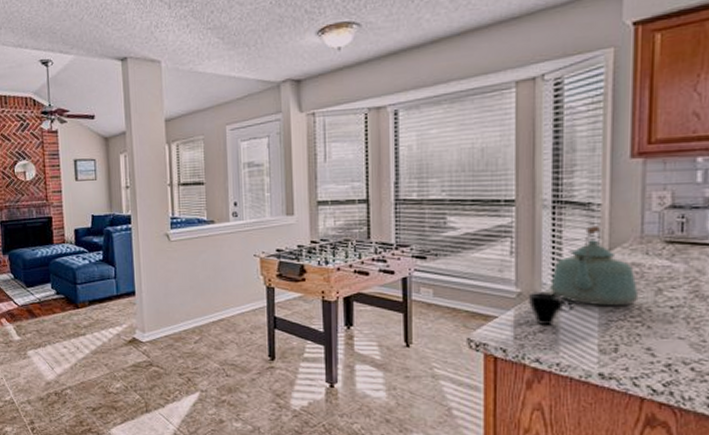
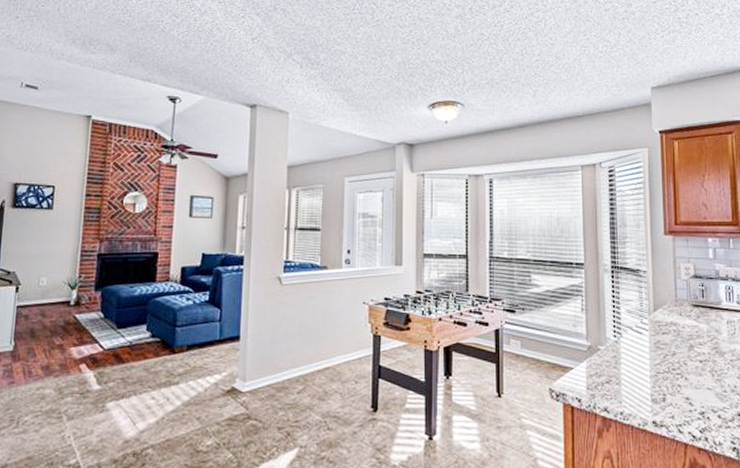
cup: present [528,291,575,326] -> none [596,345,632,377]
kettle: present [550,226,639,306] -> none [613,289,678,360]

